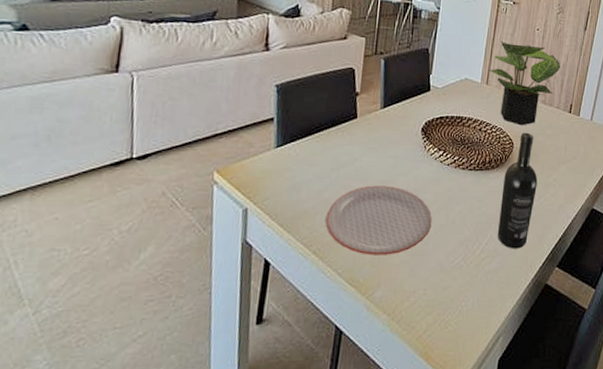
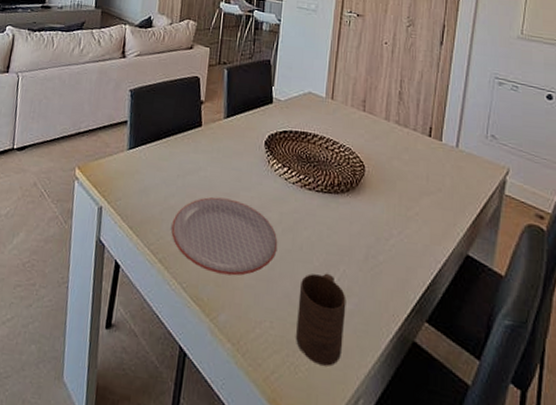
cup: none [447,240,492,317] -> present [296,273,346,366]
potted plant: present [489,40,561,126] -> none [334,53,416,147]
wine bottle: present [497,132,538,249] -> none [350,155,396,292]

